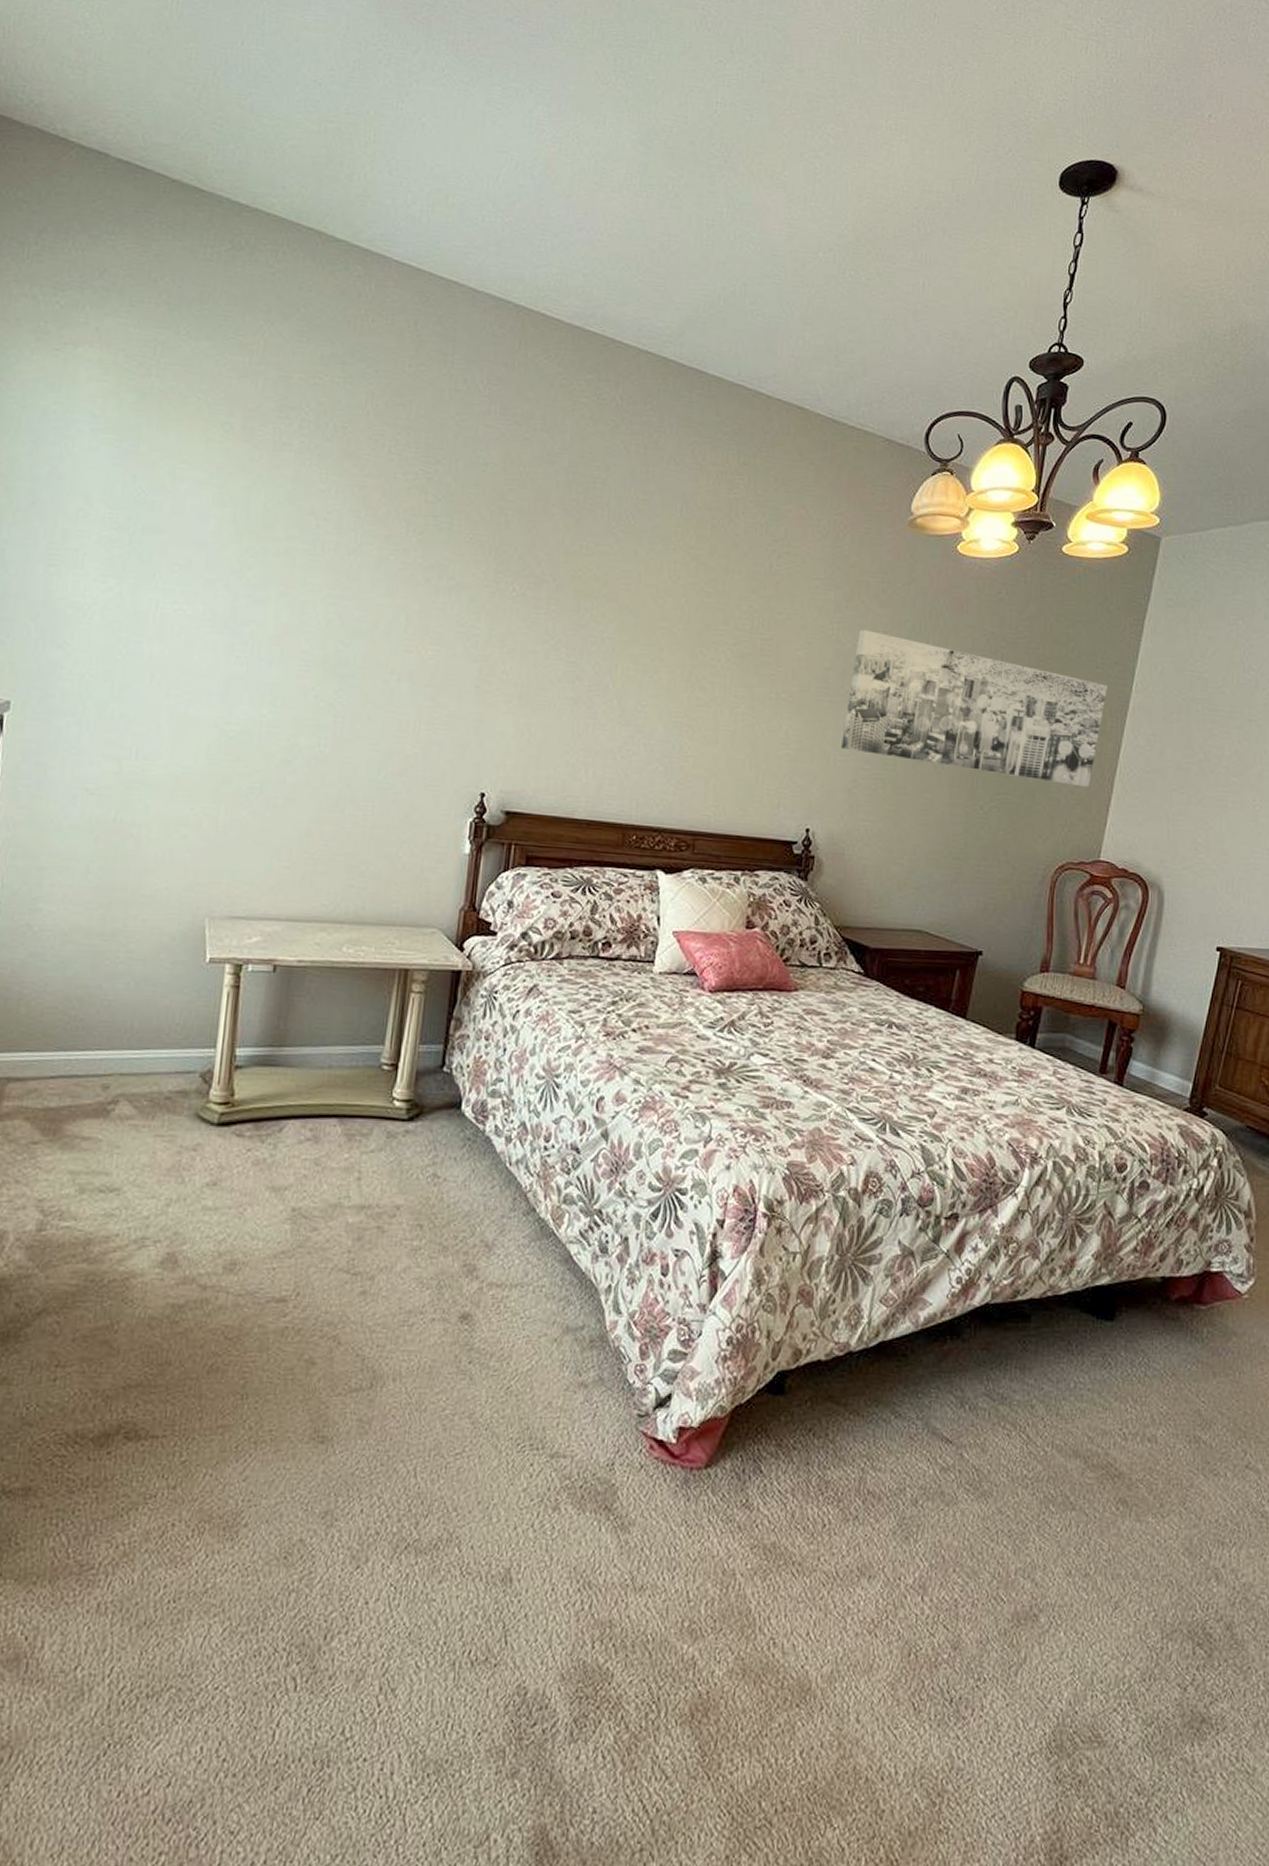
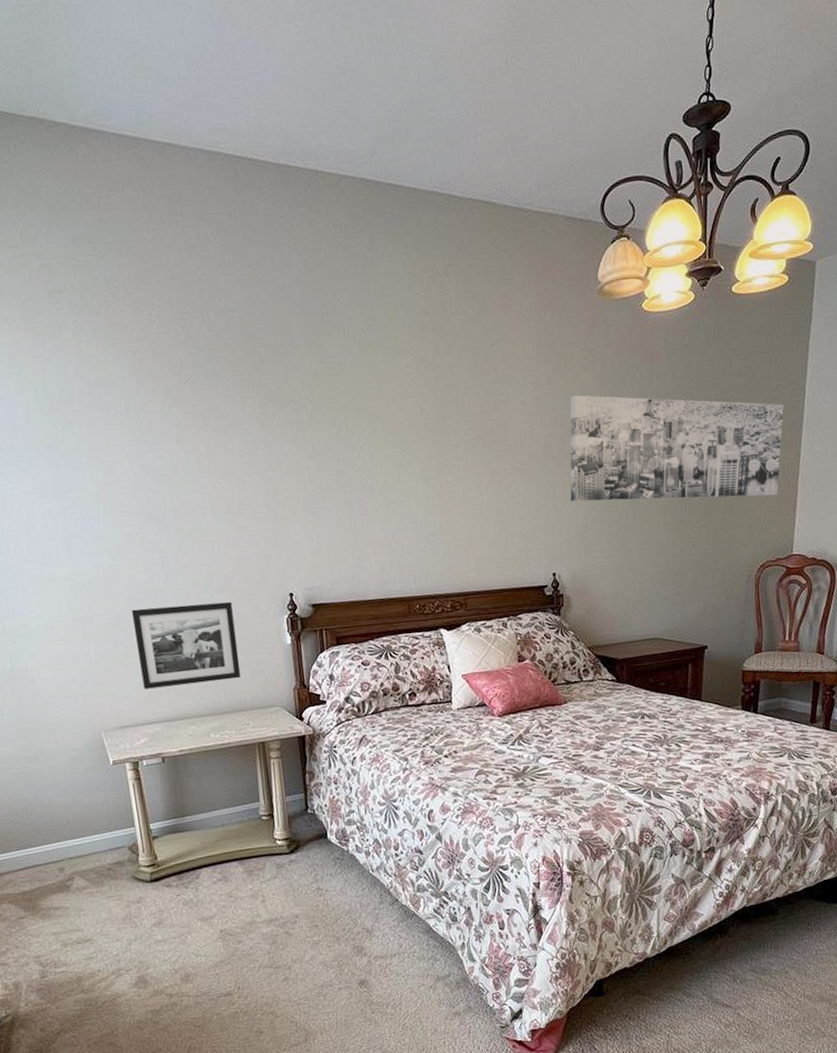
picture frame: none [273,776,409,884] -> present [131,601,242,689]

